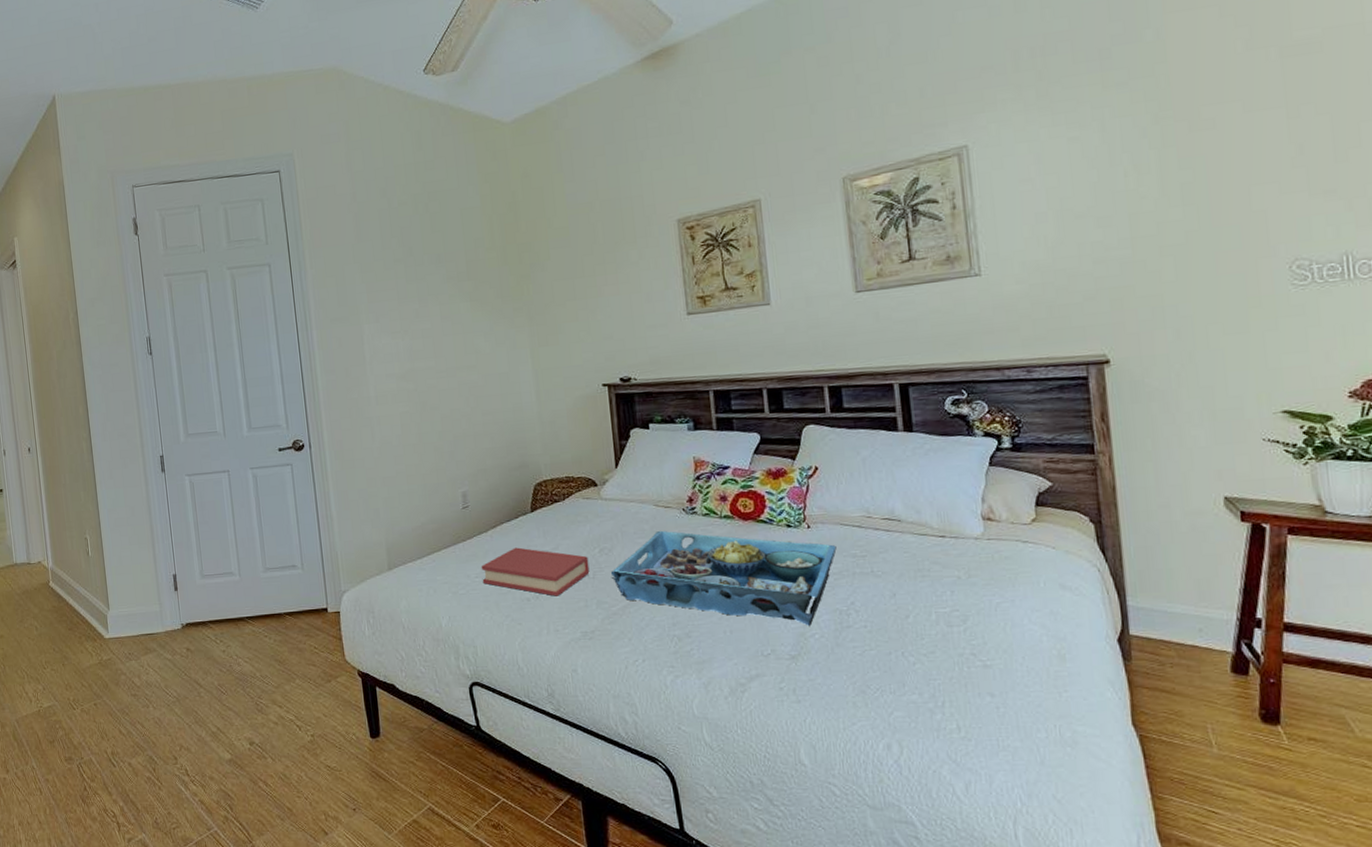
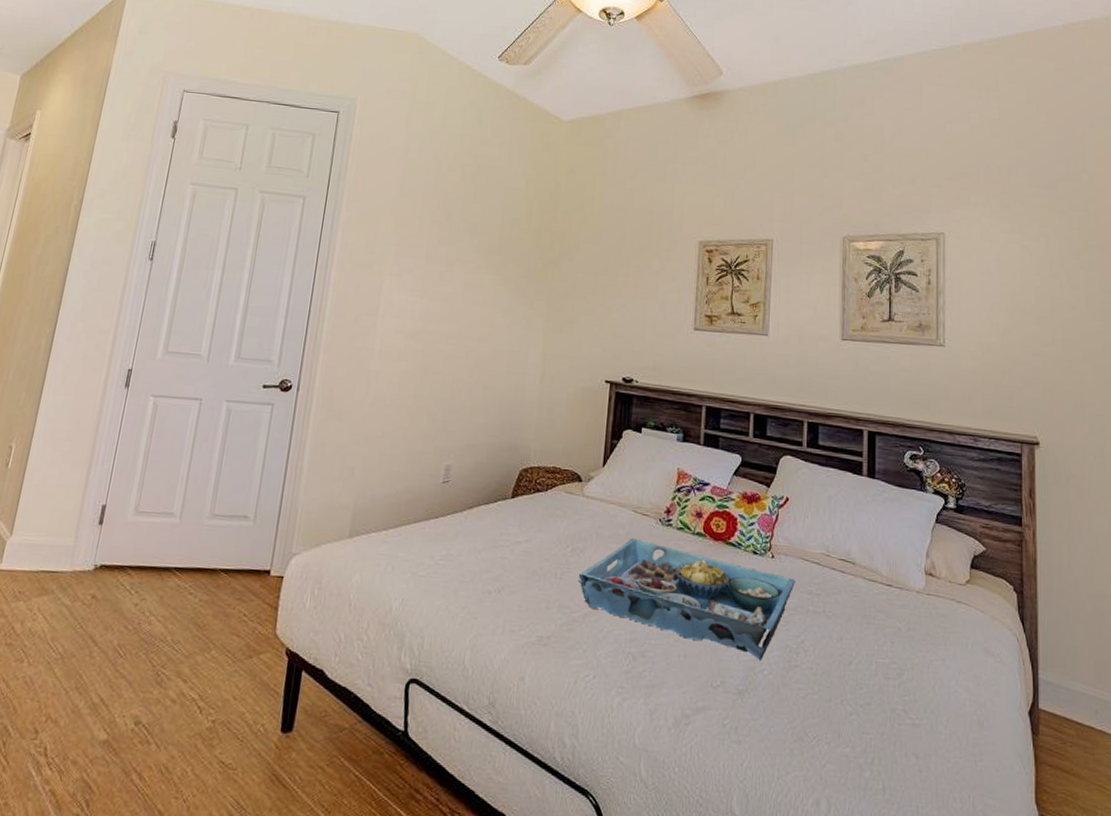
hardback book: present [481,547,590,597] -> none [446,533,559,593]

